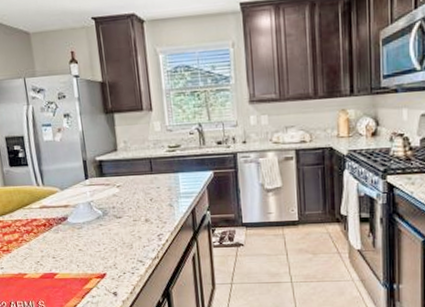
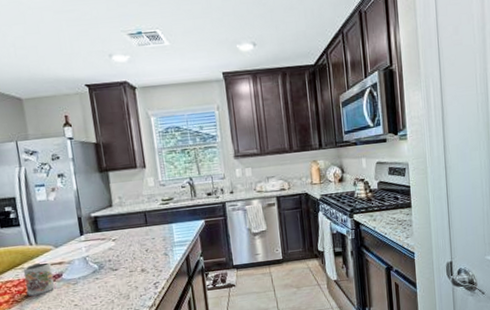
mug: none [30,203,60,237] -> present [23,261,54,296]

